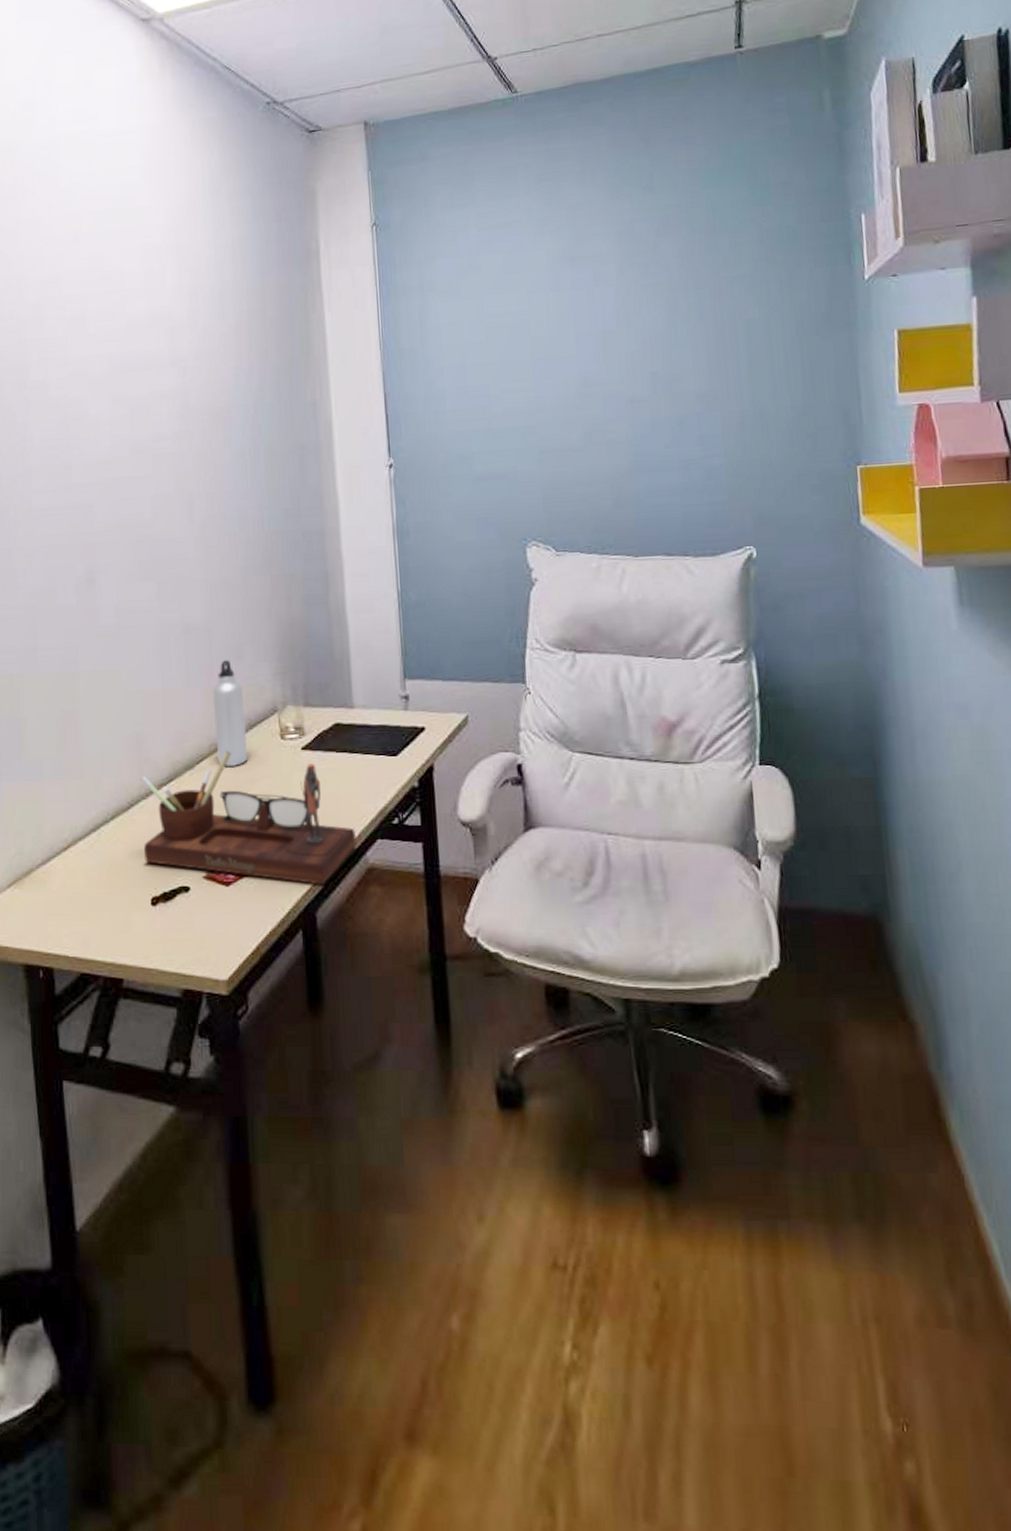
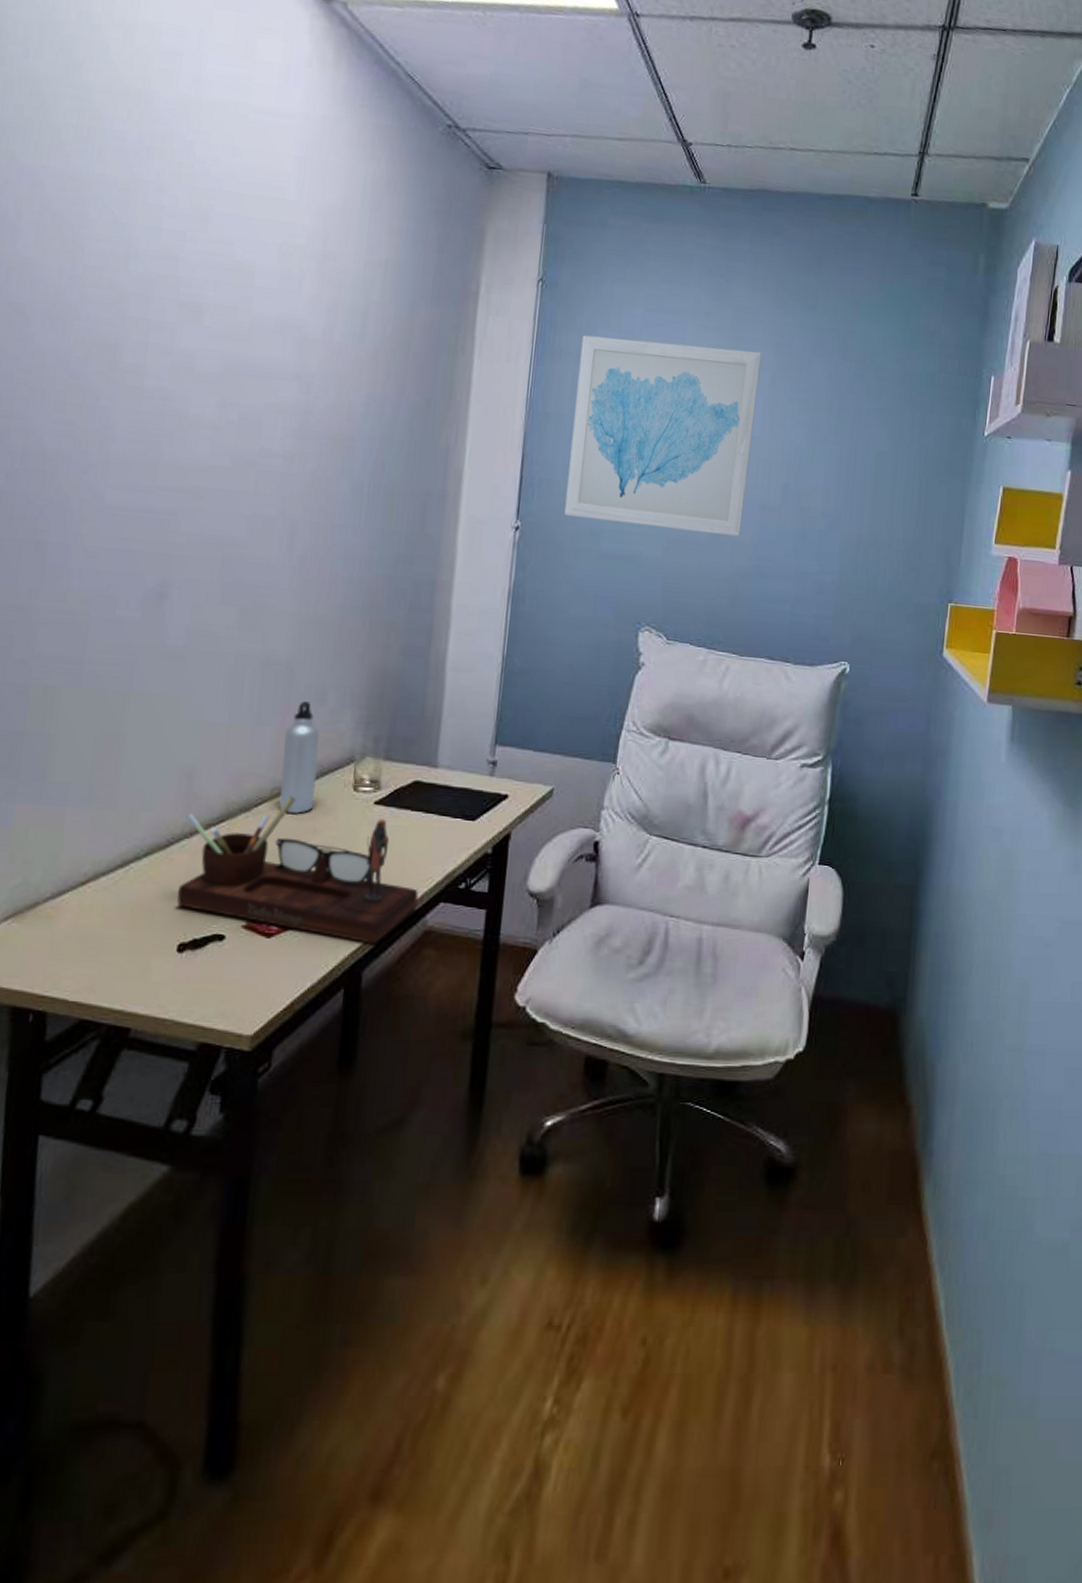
wall art: none [422,245,614,445] -> present [564,335,762,536]

